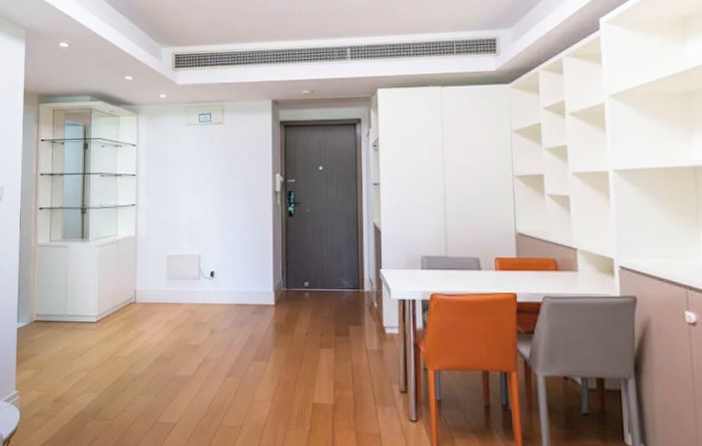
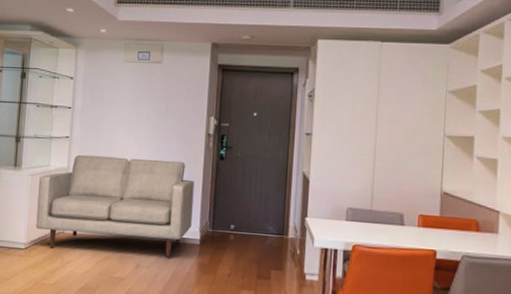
sofa: none [107,221,265,321] -> present [36,154,194,258]

